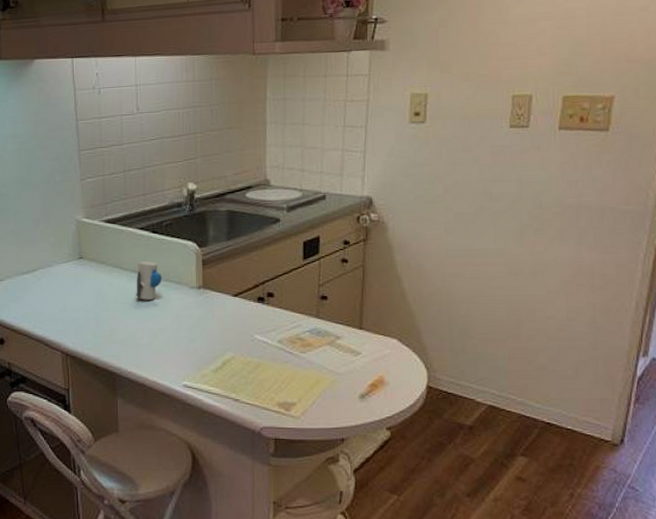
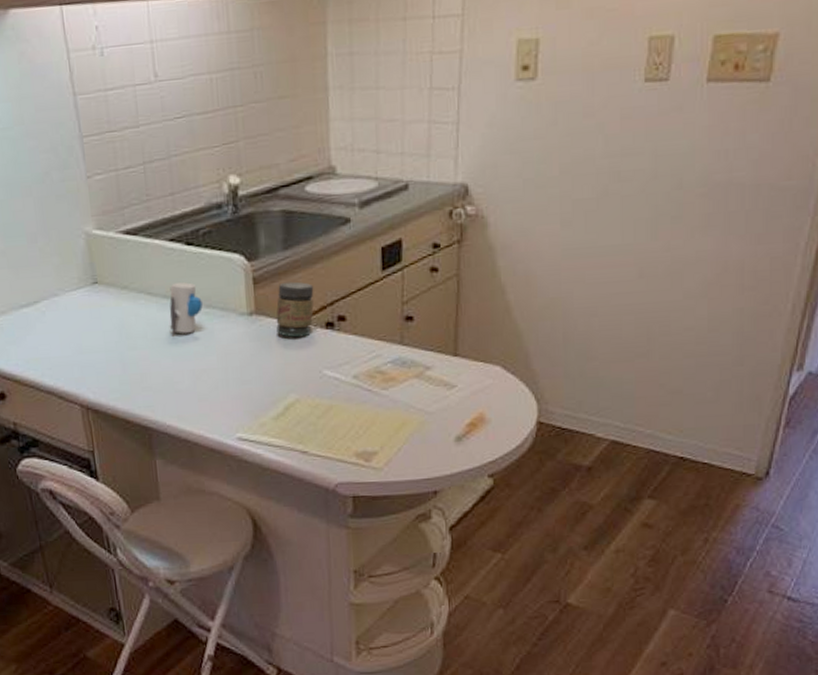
jar: none [219,264,250,308] -> present [276,281,314,338]

